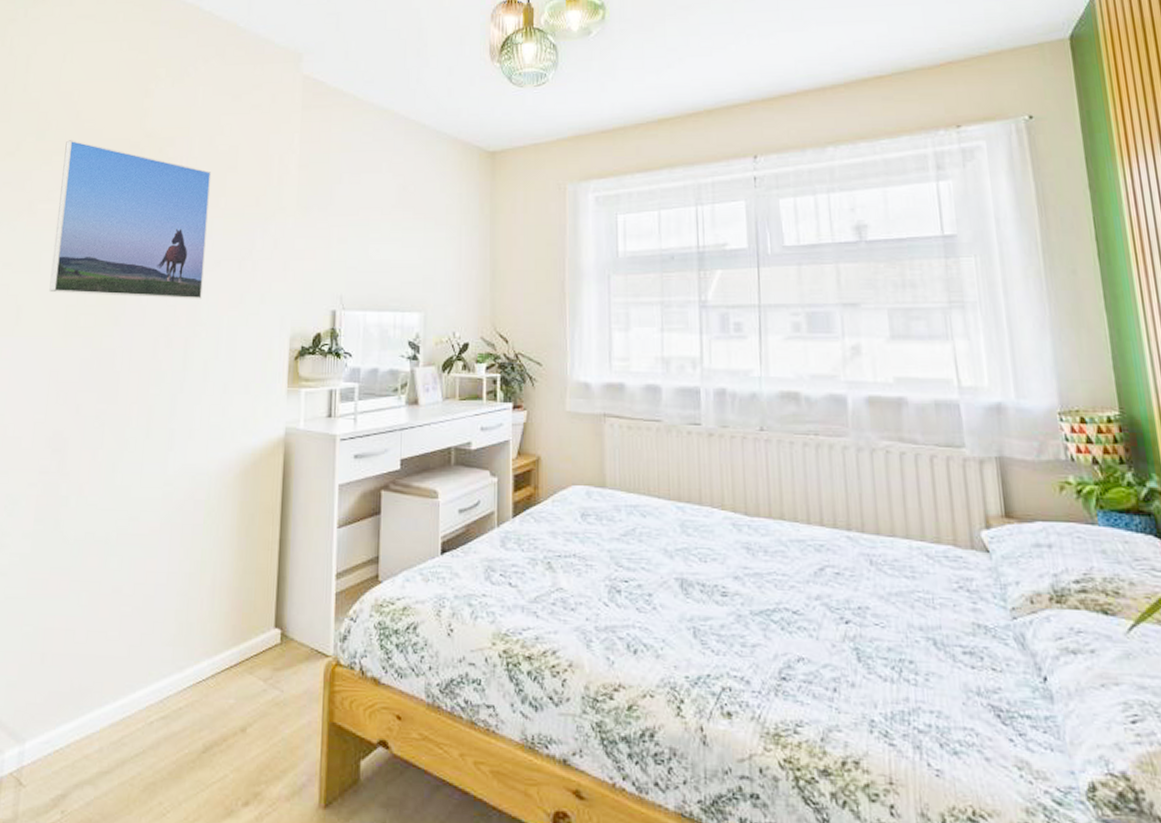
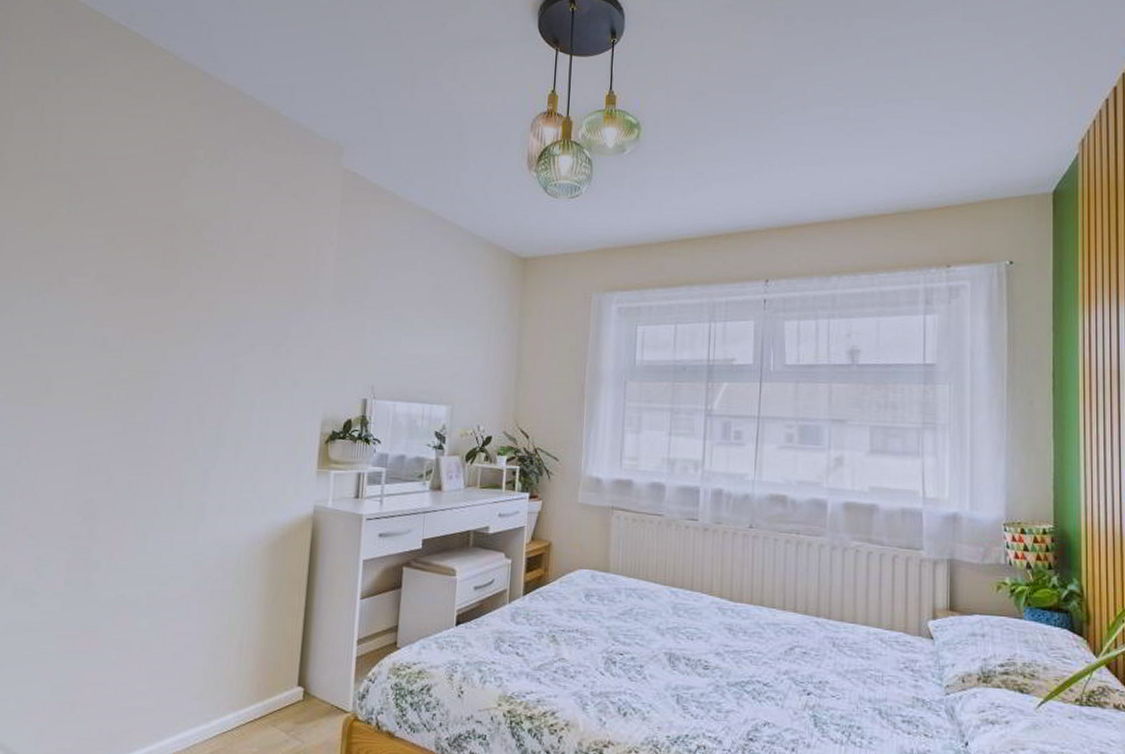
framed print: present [49,140,212,299] -> none [81,215,249,381]

